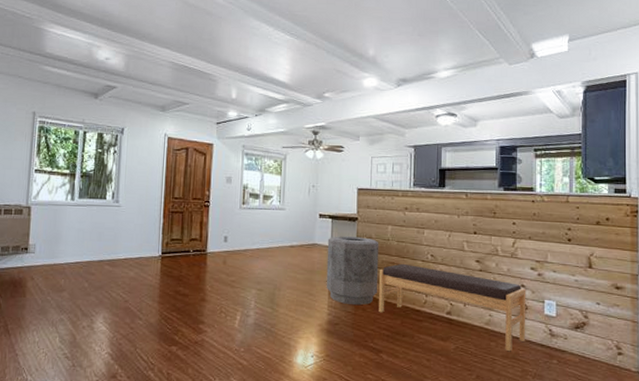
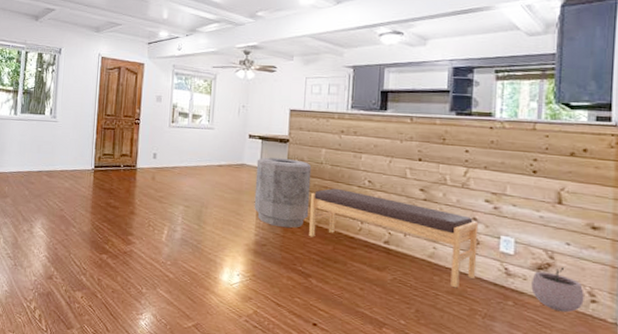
plant pot: none [571,324,613,366] -> present [531,267,584,313]

